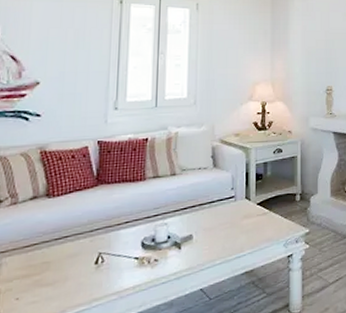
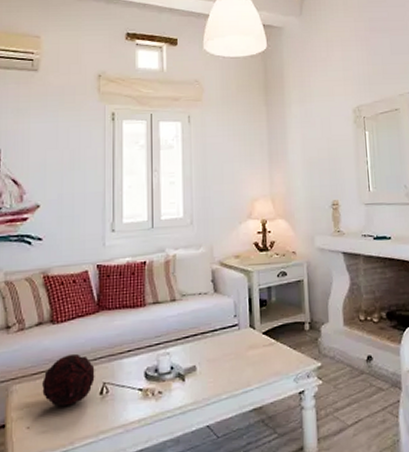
decorative orb: none [34,226,91,277] -> present [42,353,95,407]

